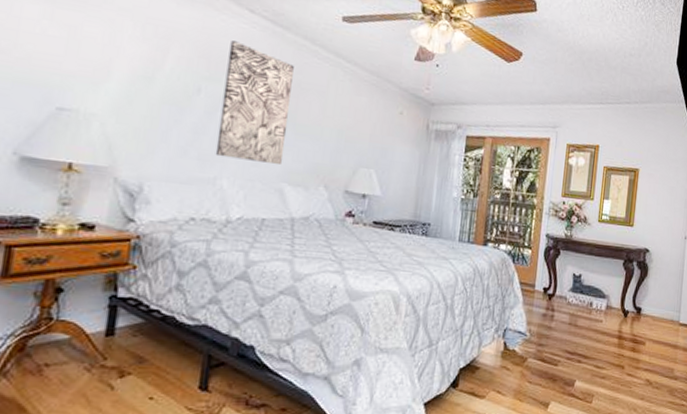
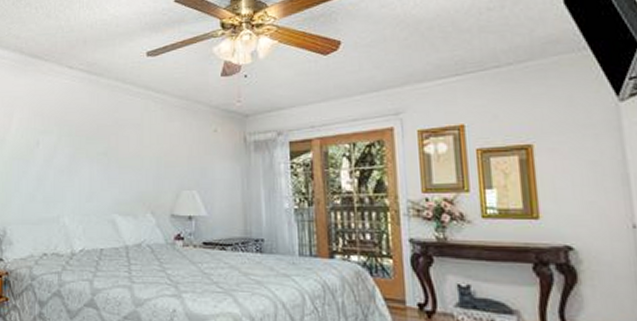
wall art: present [215,40,294,166] -> none [56,96,112,198]

